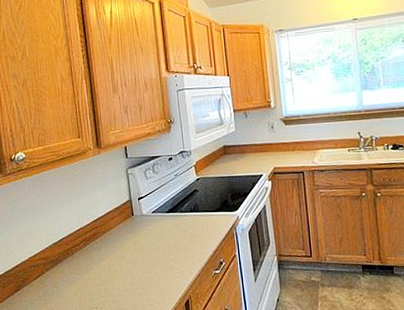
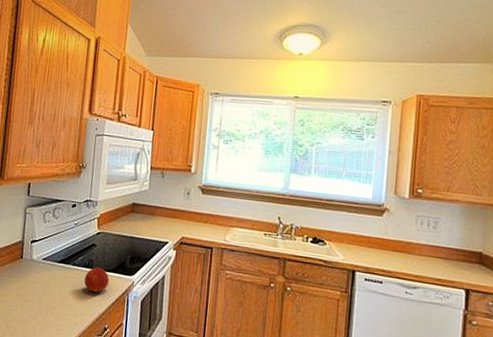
fruit: none [193,209,216,234] -> present [84,267,109,294]

